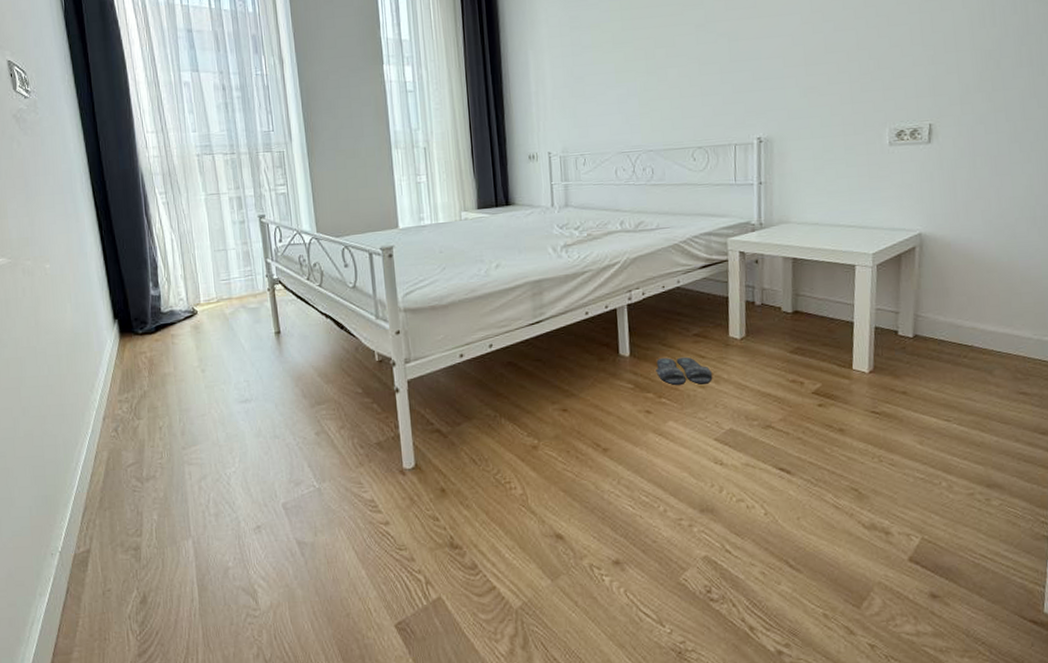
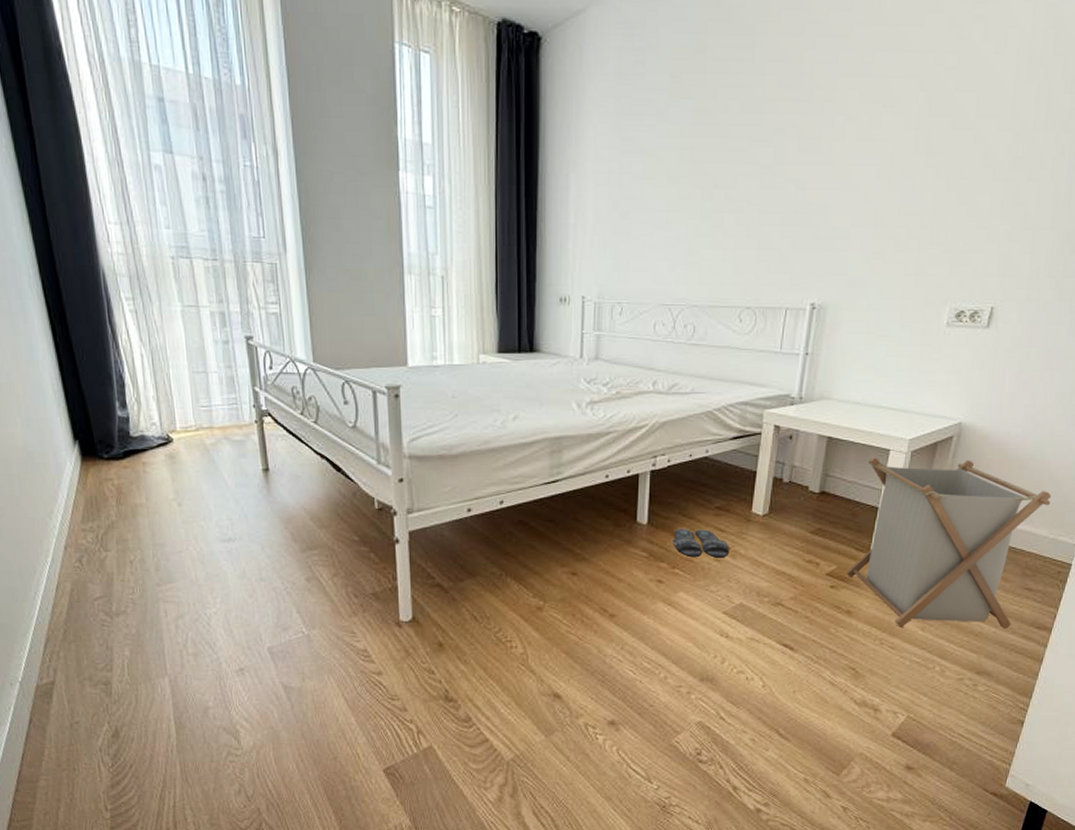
laundry basket: none [832,268,1028,443] -> present [846,456,1052,629]

